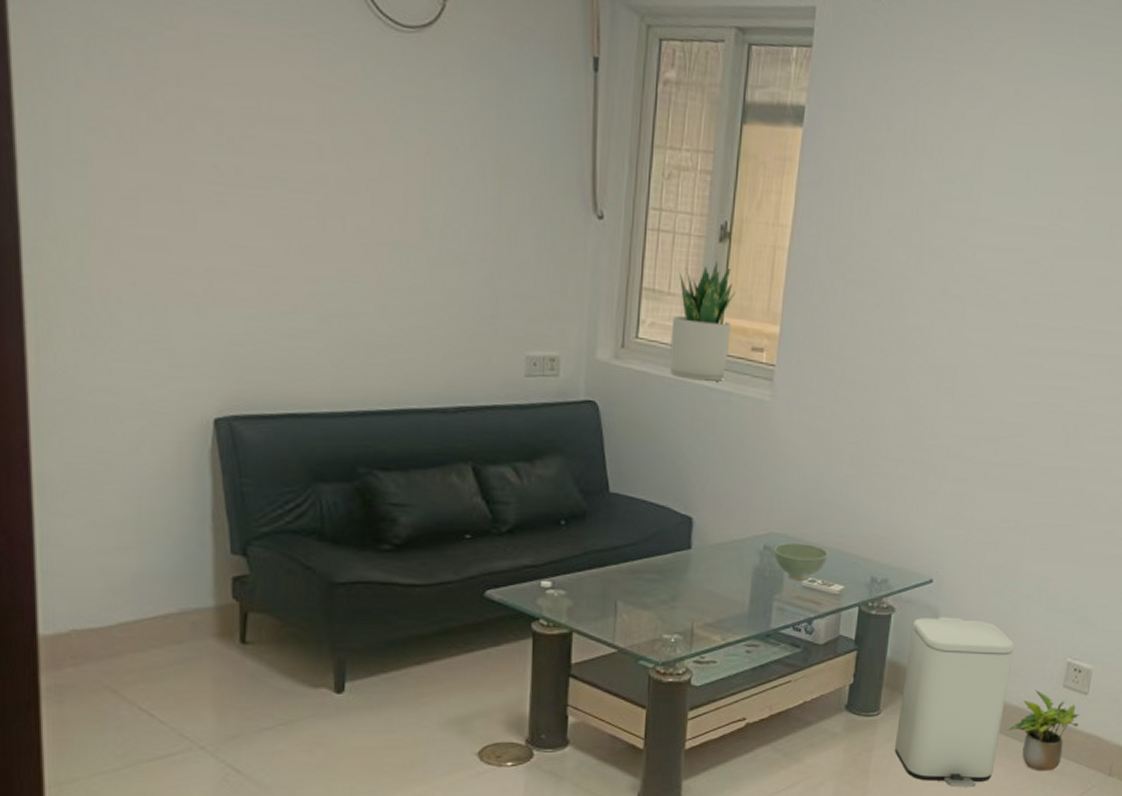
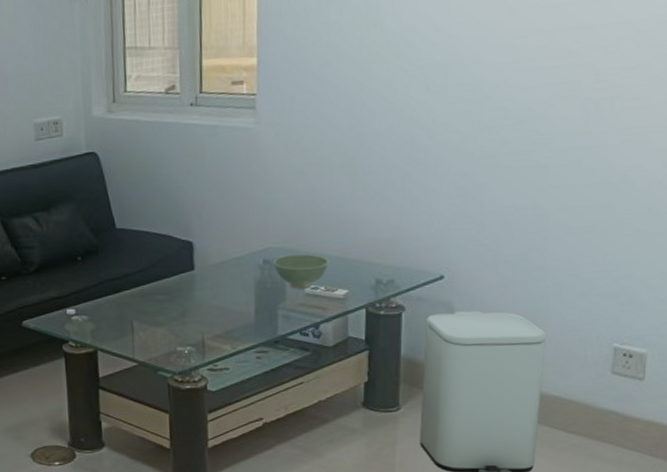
planter: present [669,261,736,381] -> none [155,11,212,121]
potted plant: present [1007,690,1080,772] -> none [547,378,637,462]

